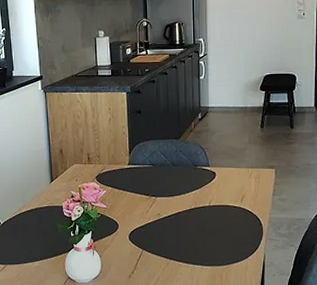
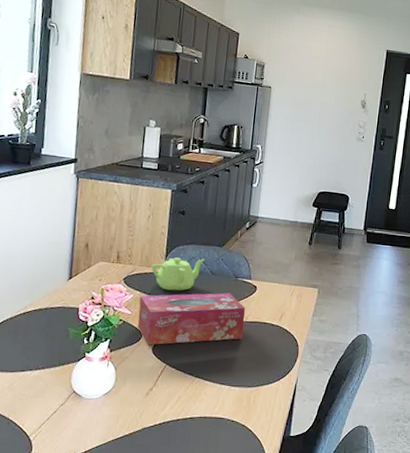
tissue box: none [112,181,209,233] -> present [137,292,246,345]
teapot: none [118,152,165,184] -> present [151,257,205,291]

